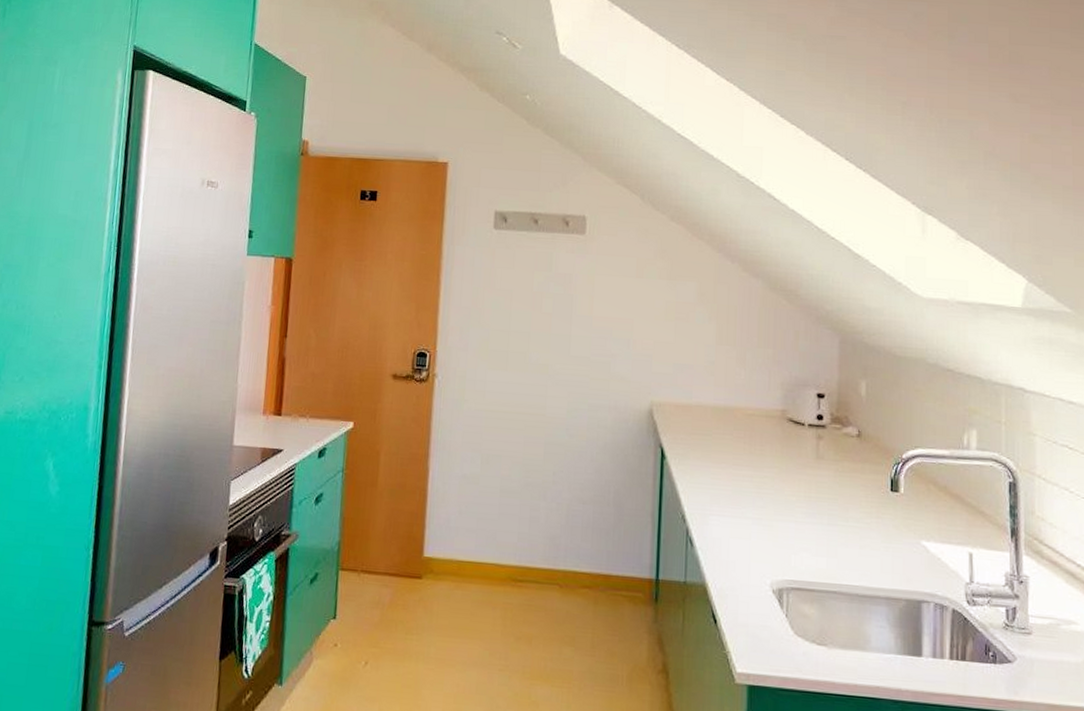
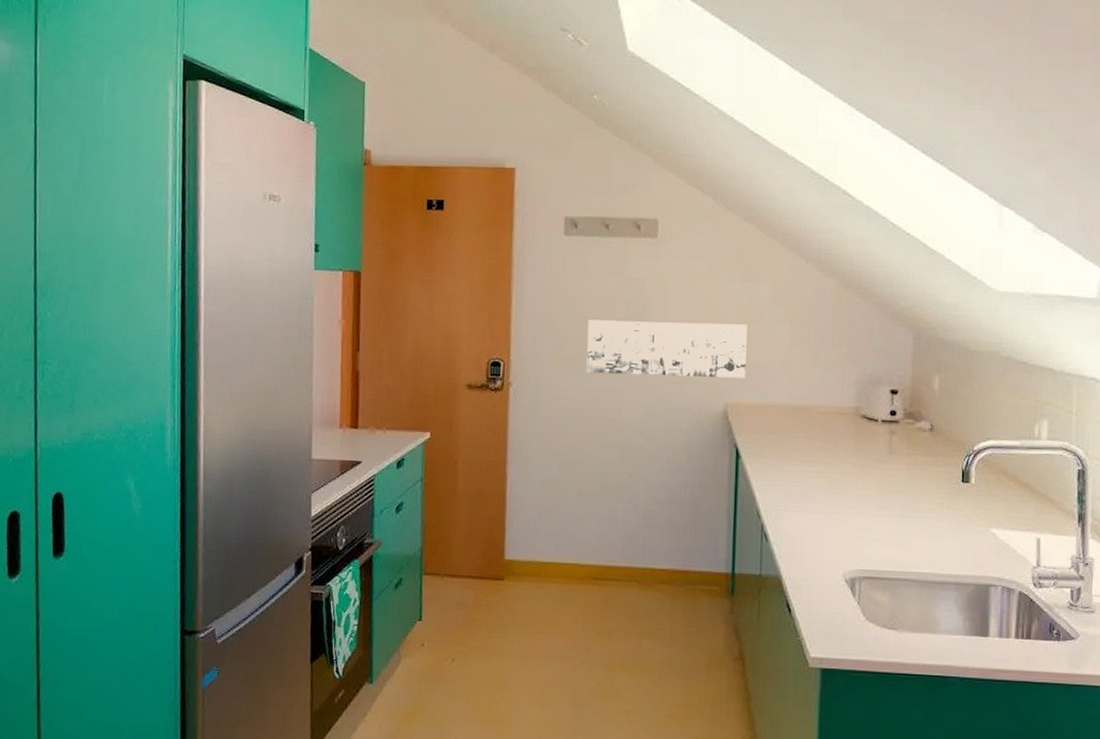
wall art: none [512,313,673,377] -> present [586,319,747,378]

